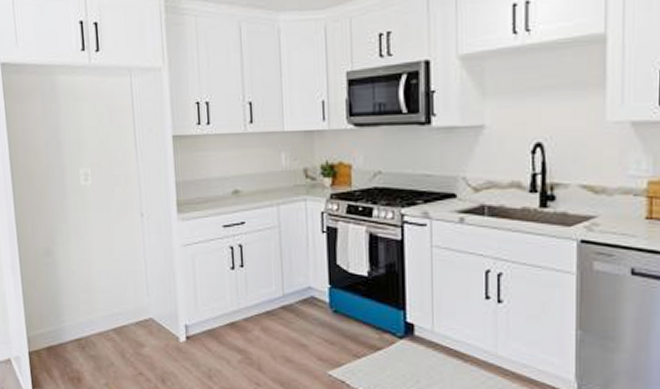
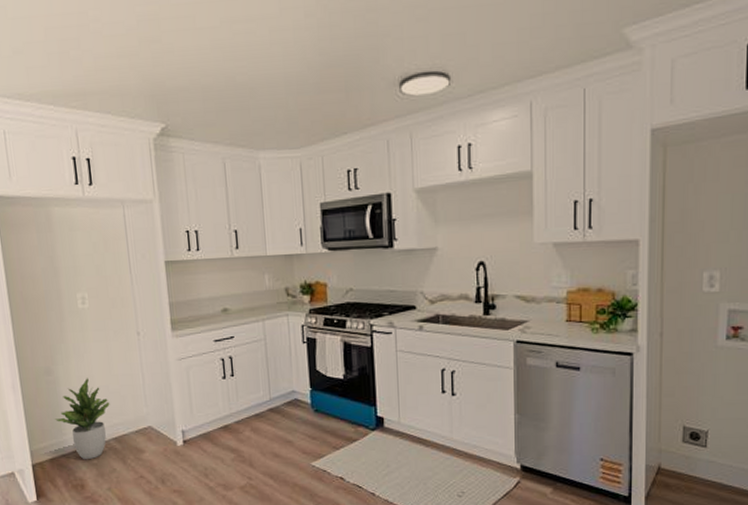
potted plant: none [52,261,110,351] -> present [54,378,110,460]

